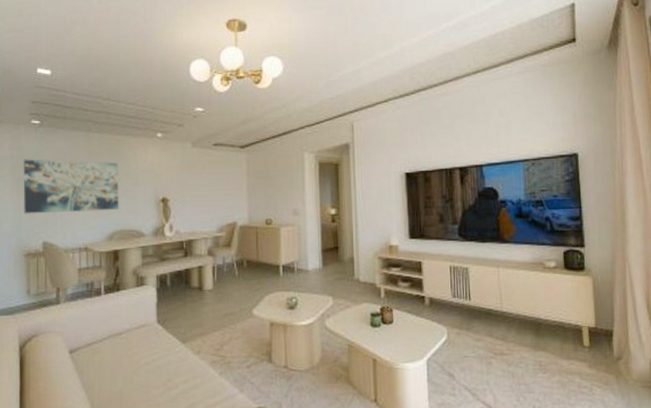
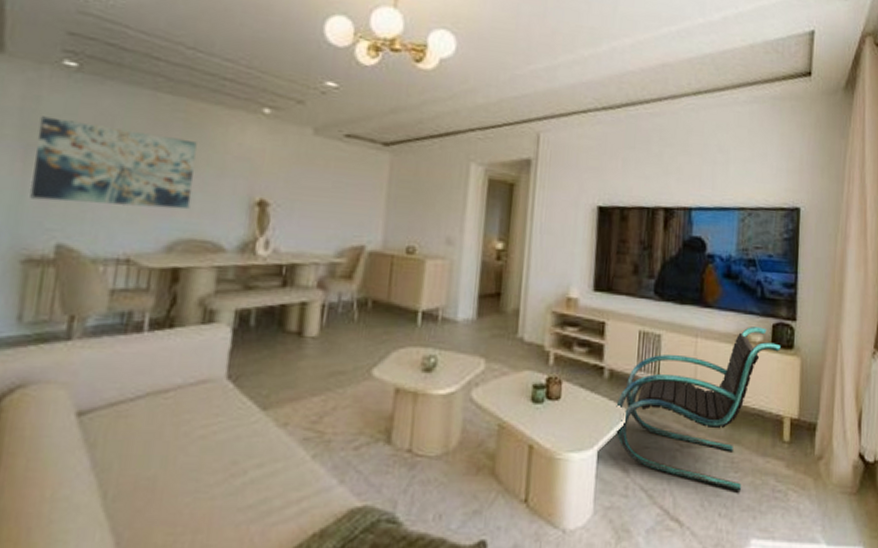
lounge chair: none [438,255,573,388] -> present [616,327,781,491]

